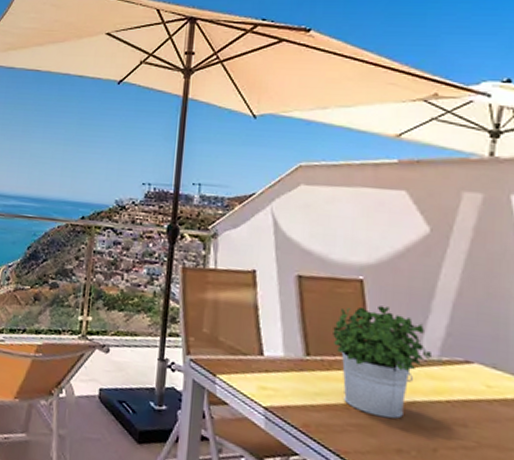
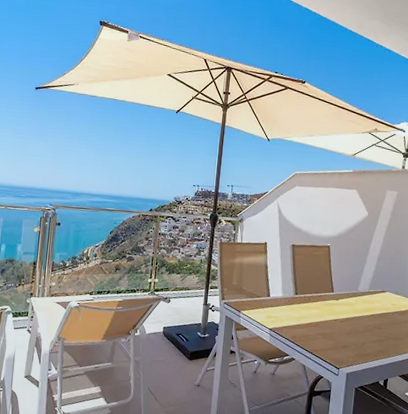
potted plant: present [333,305,433,419] -> none [311,261,366,328]

